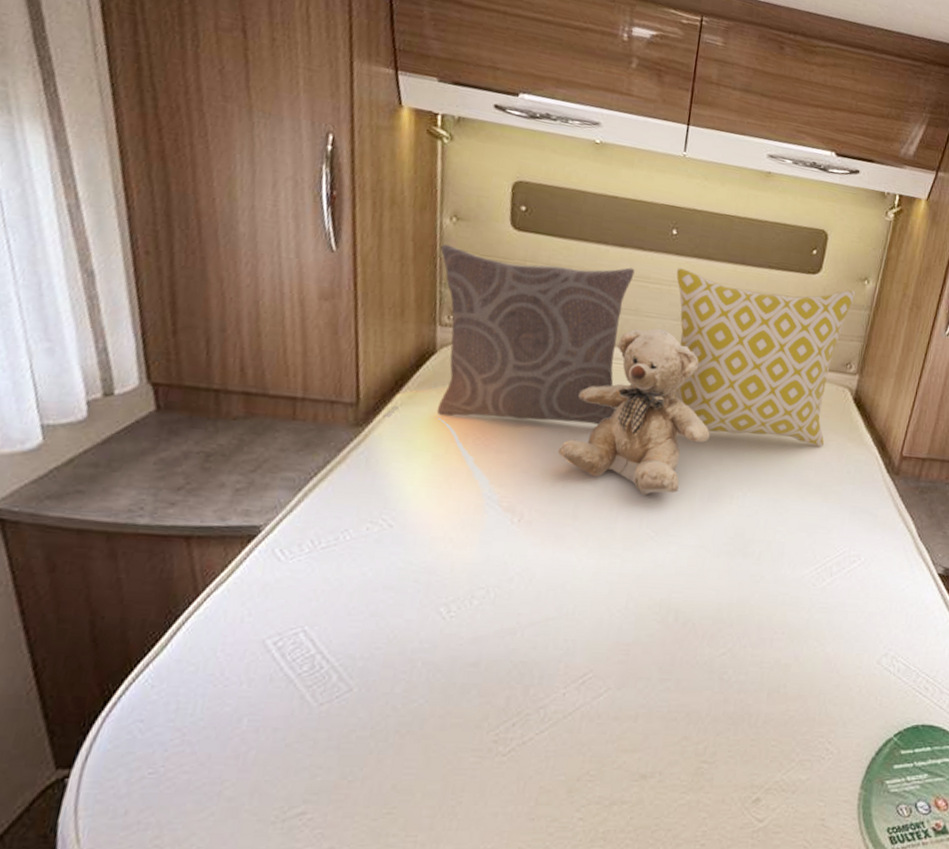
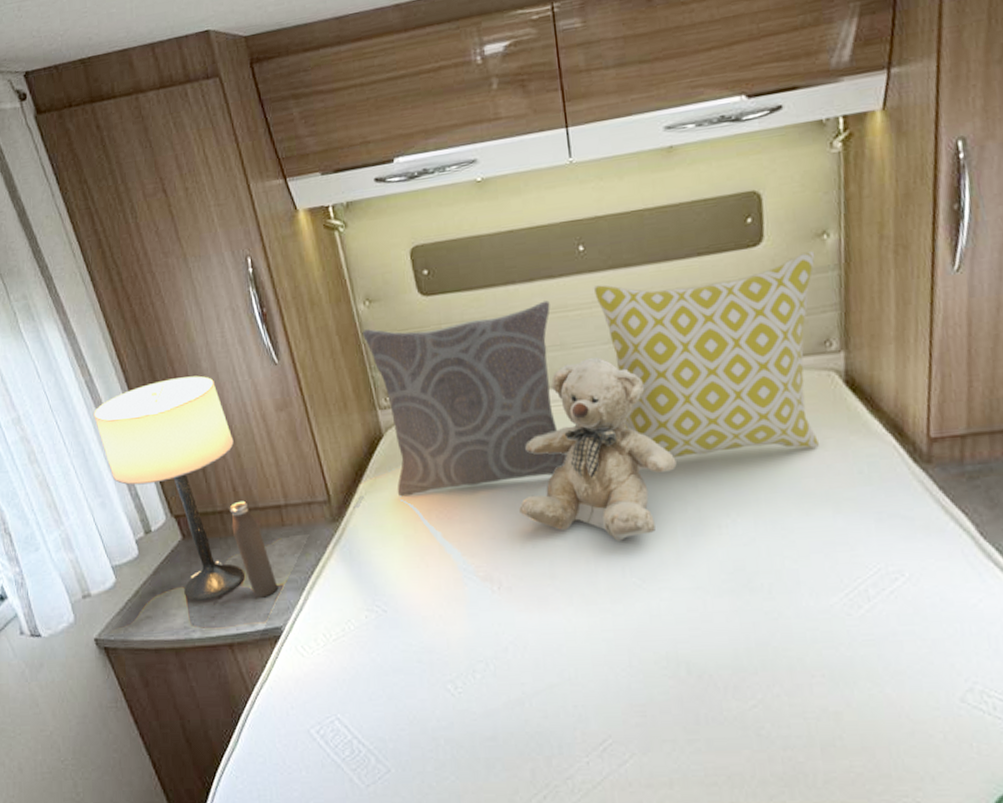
table lamp: none [68,230,257,484] -> present [93,375,244,601]
water bottle: none [226,383,270,492] -> present [229,500,278,598]

